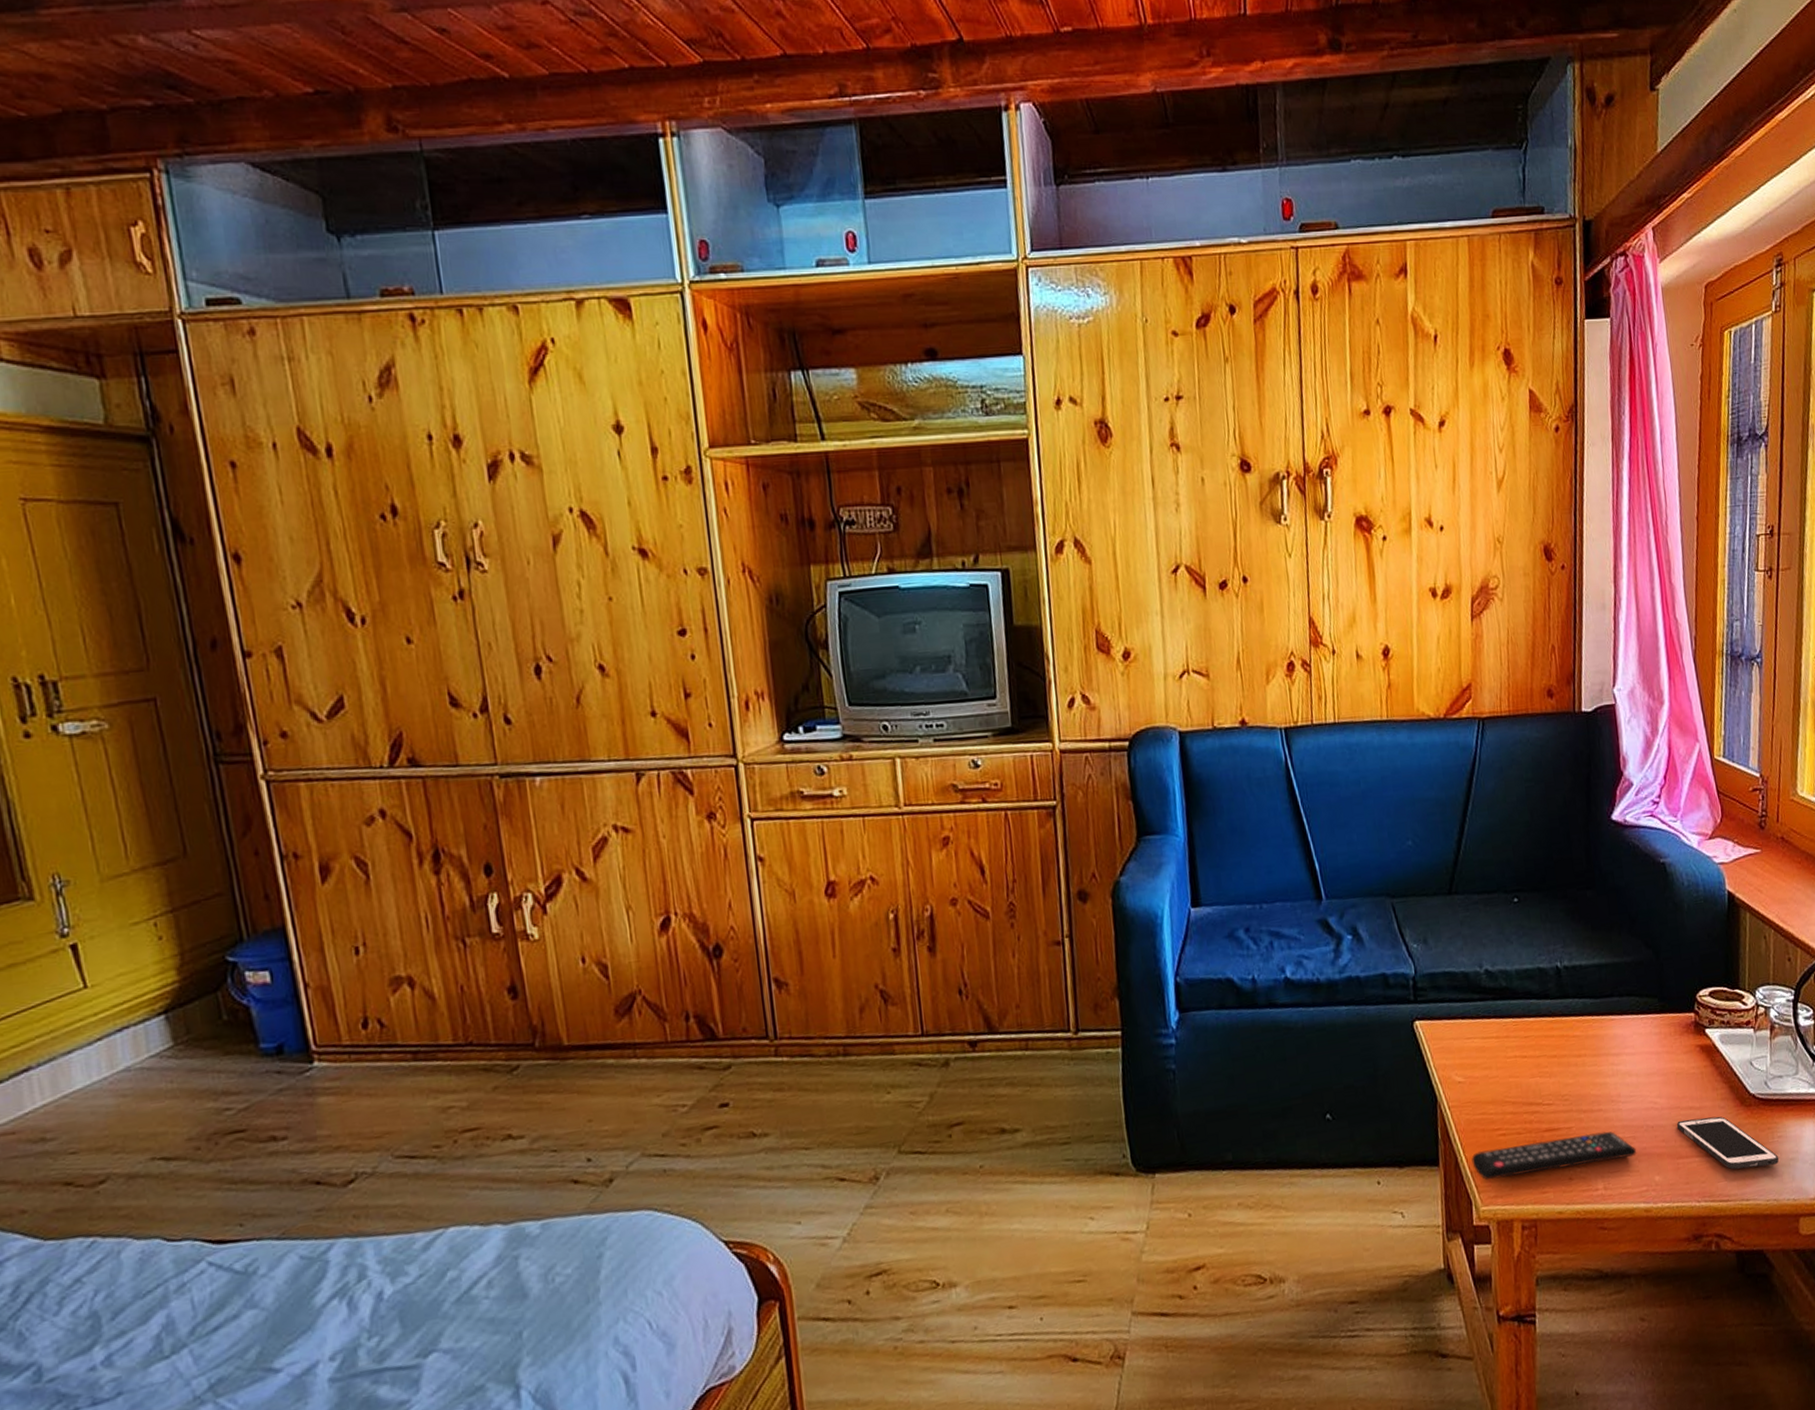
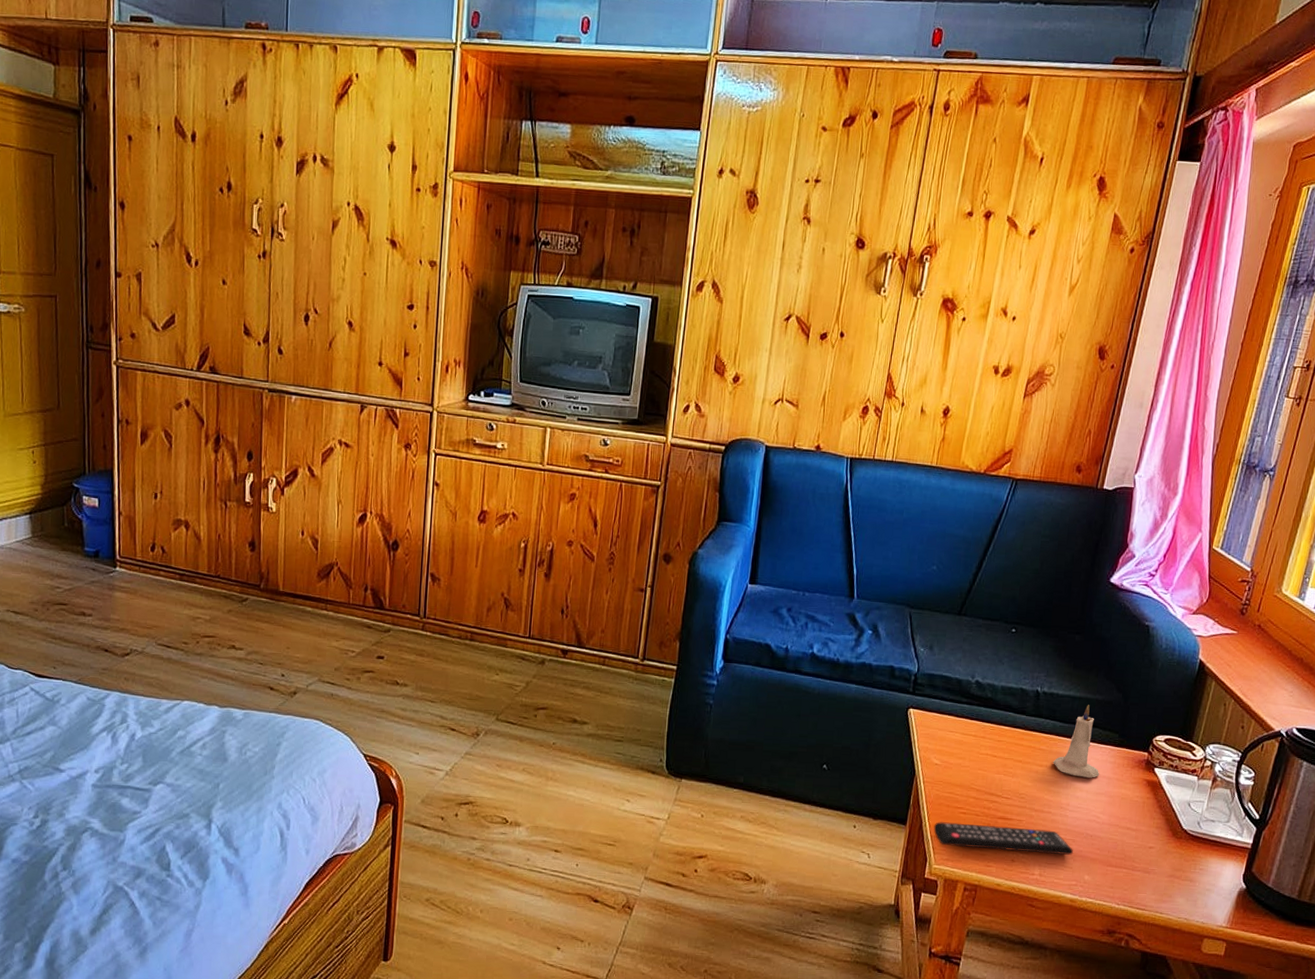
candle: none [1592,970,1647,1060] -> present [1053,705,1100,778]
cell phone: present [1676,1116,1779,1170] -> none [1112,836,1197,890]

